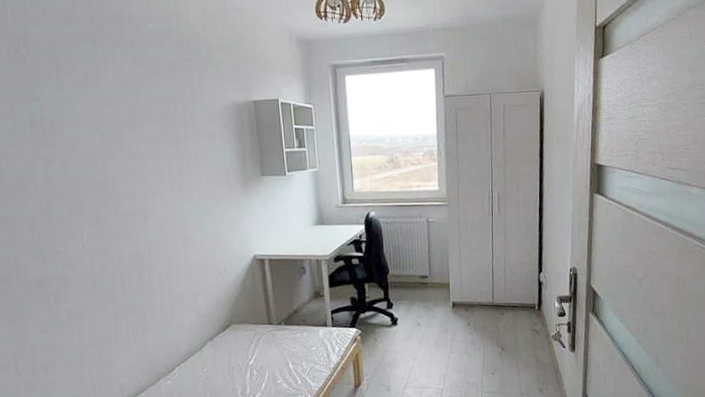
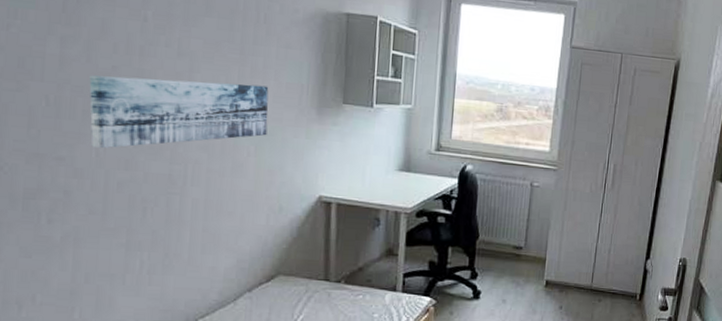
wall art: none [69,171,206,241] -> present [89,75,269,149]

